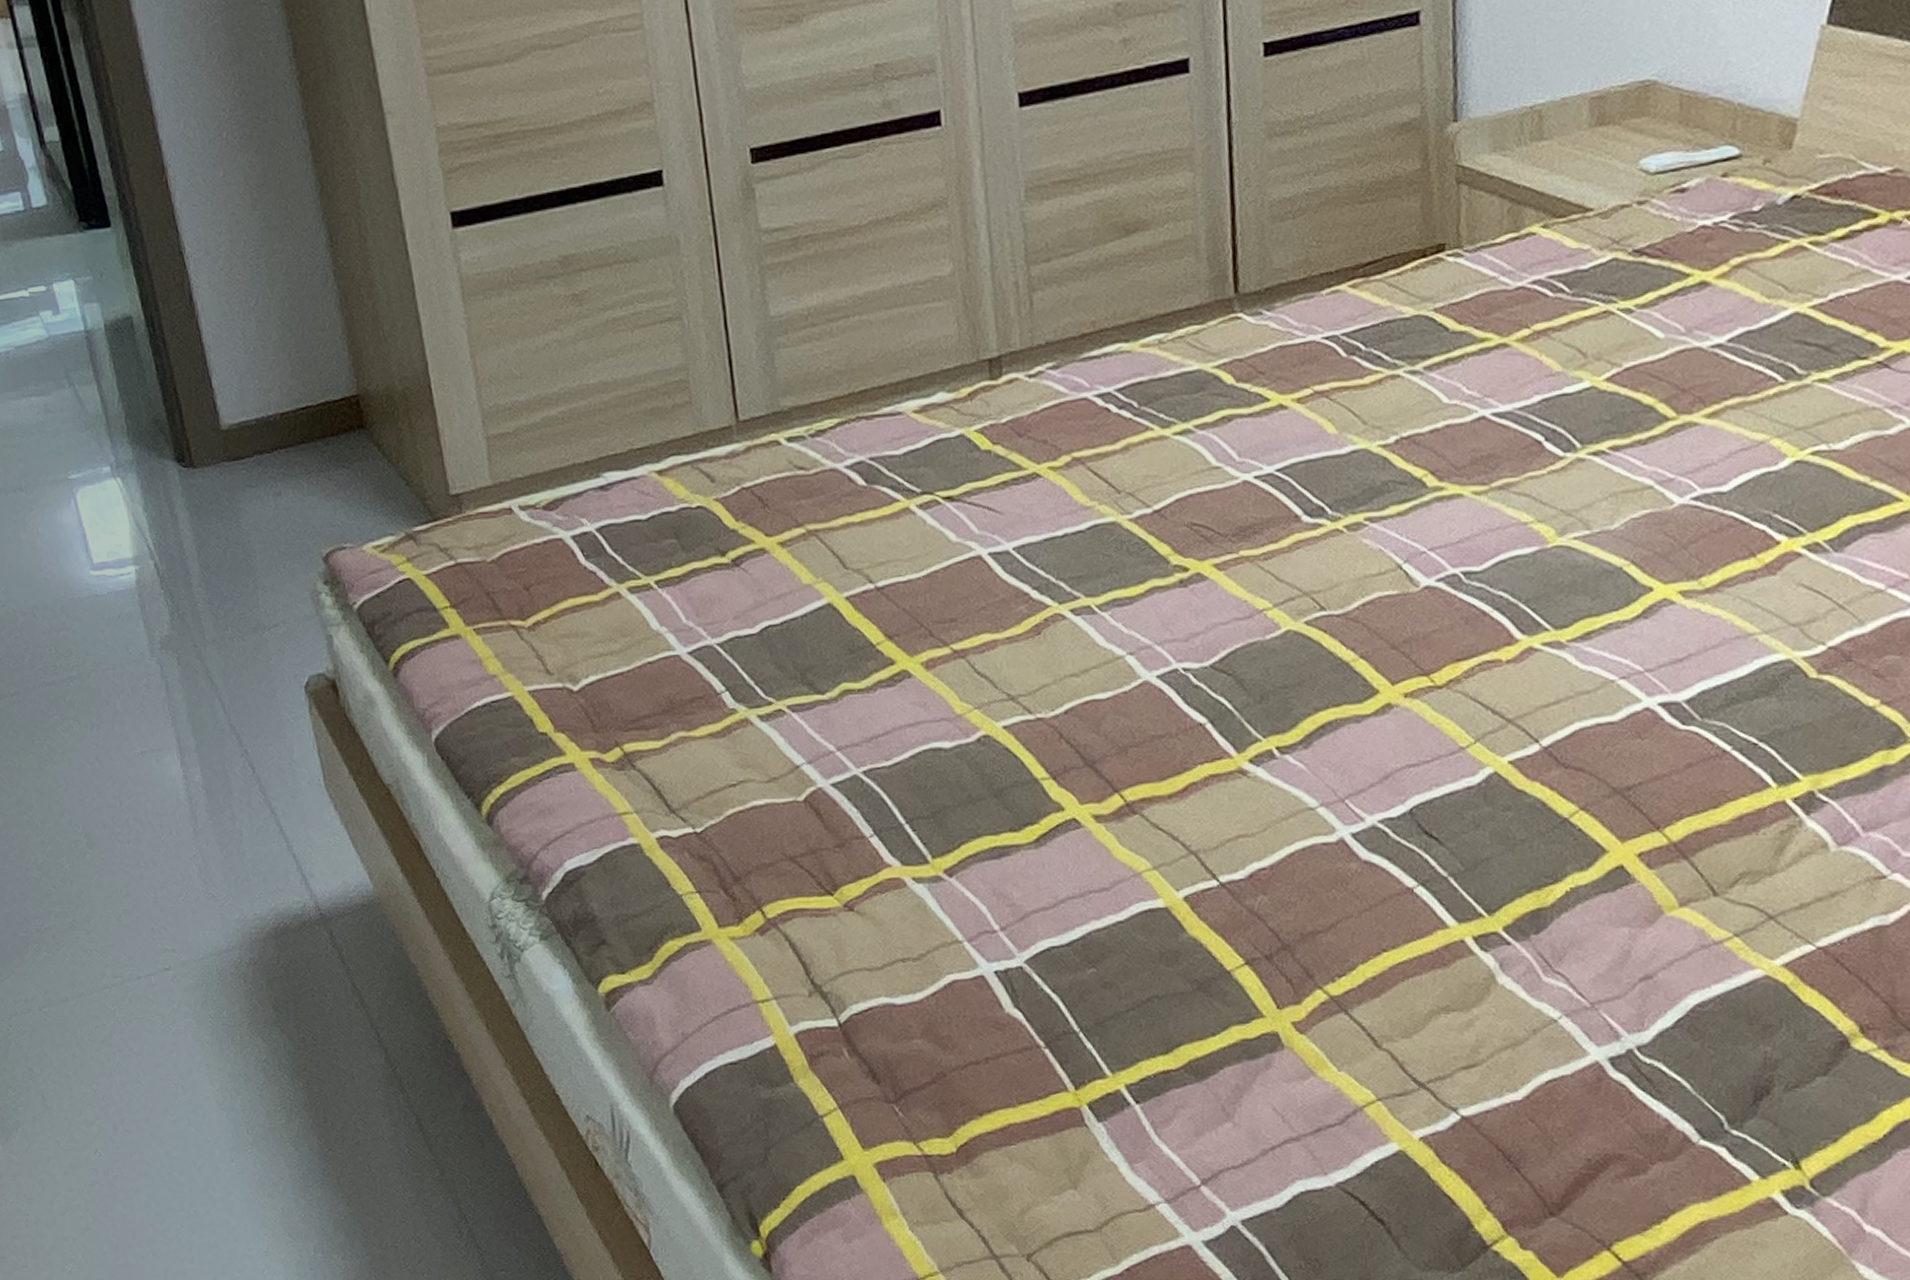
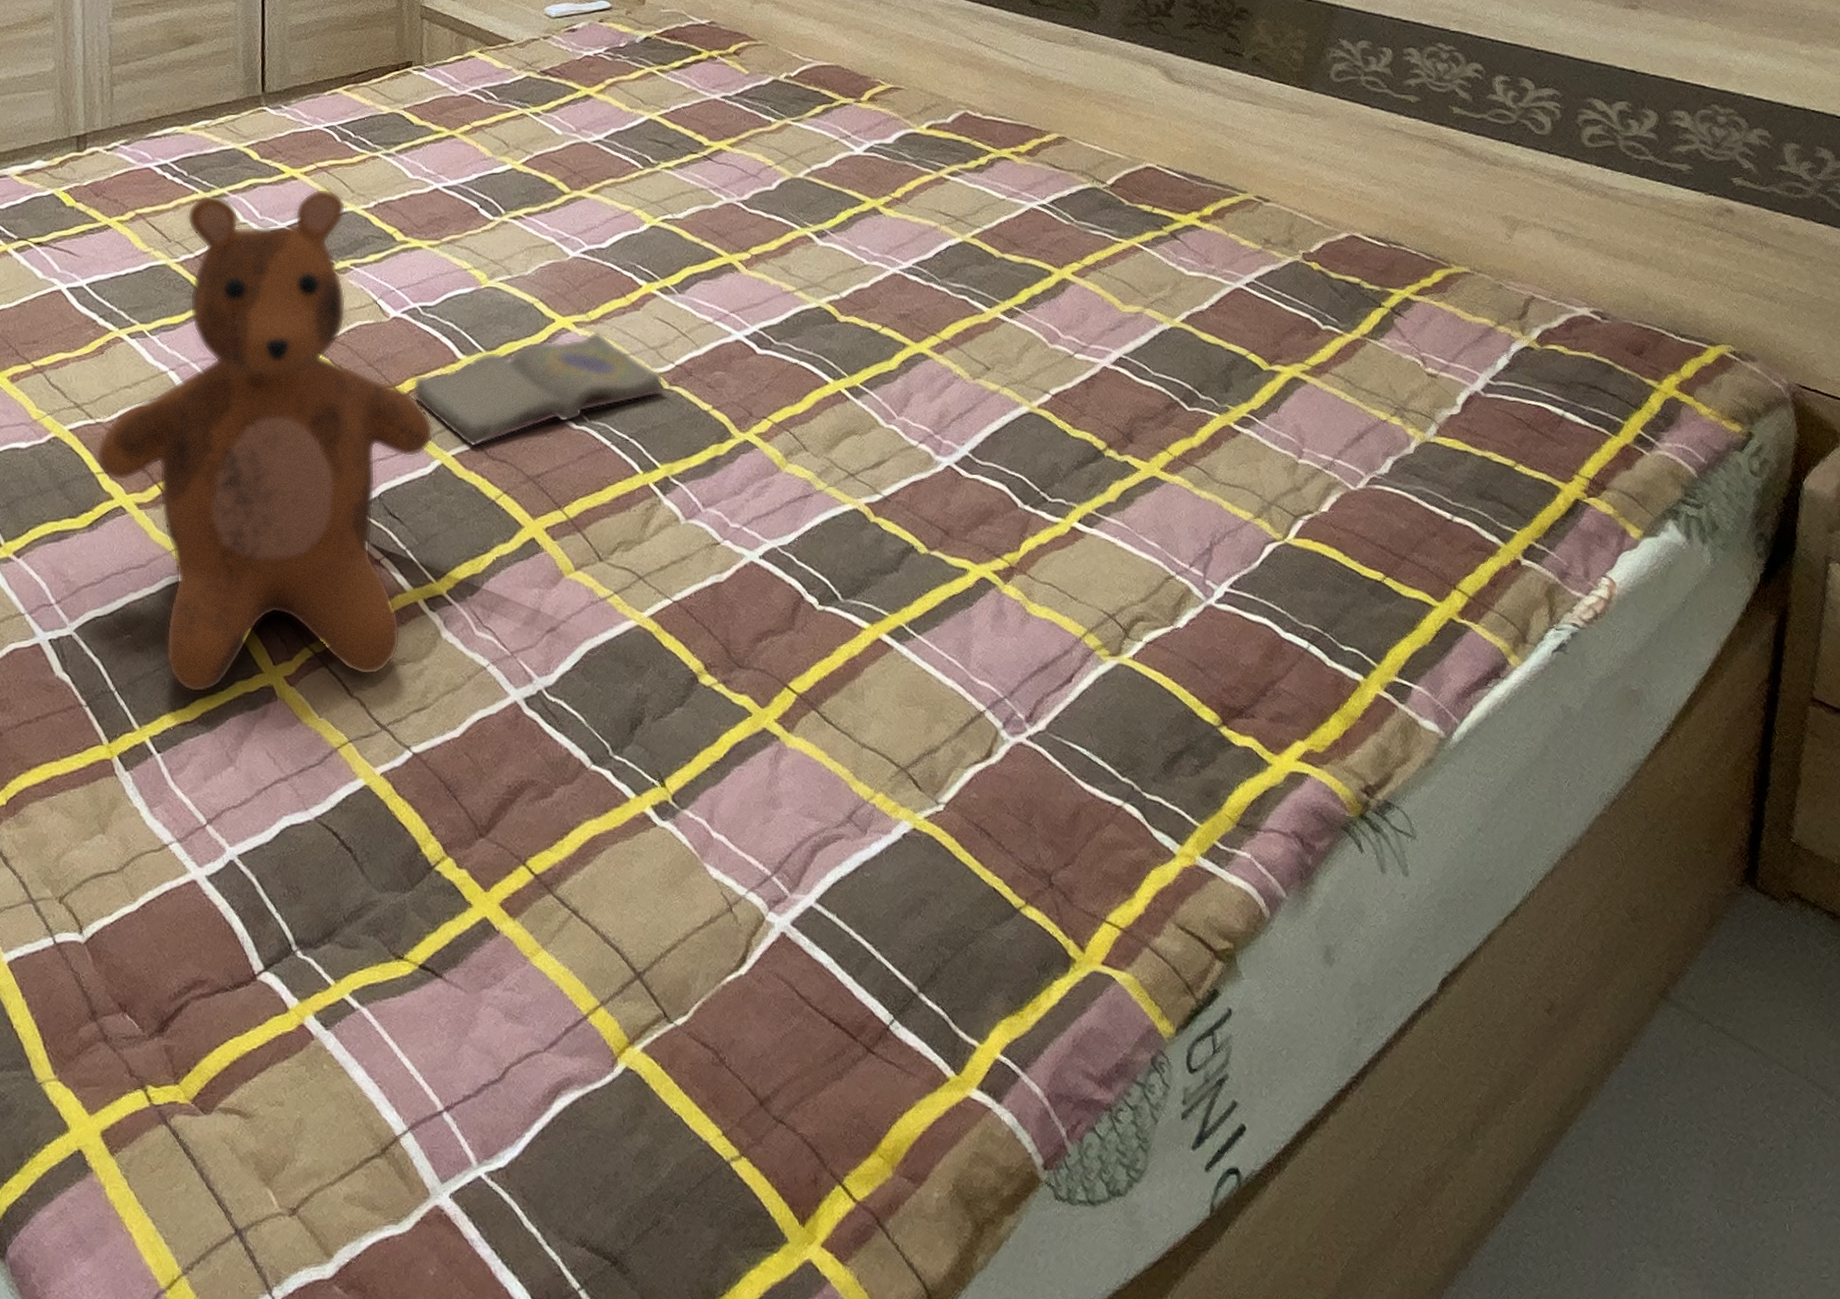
teddy bear: none [1038,419,1484,1037] -> present [96,188,434,693]
diary: none [1452,602,1811,753] -> present [412,331,665,448]

